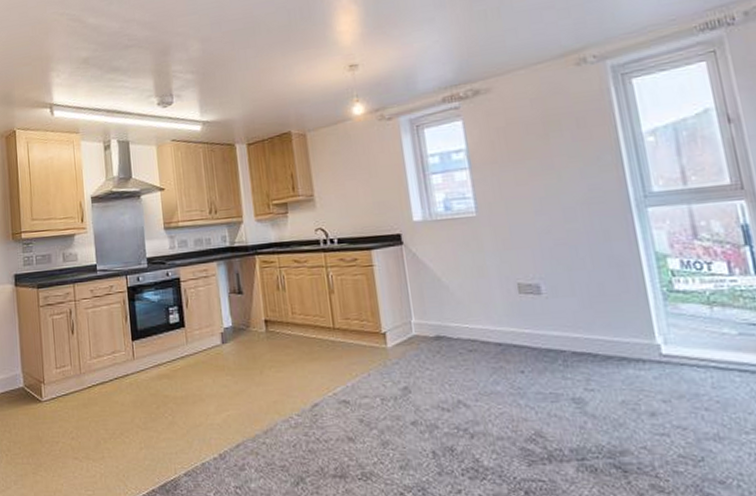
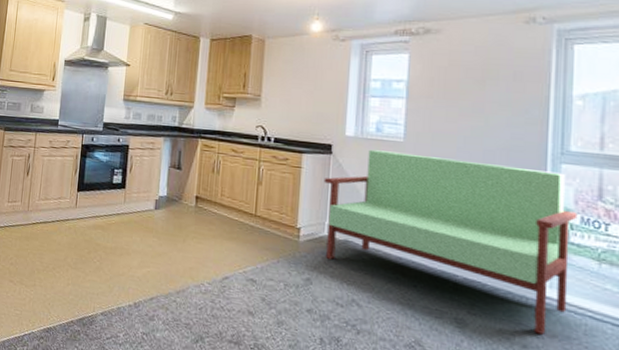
futon: none [399,217,688,397] -> present [324,149,578,335]

